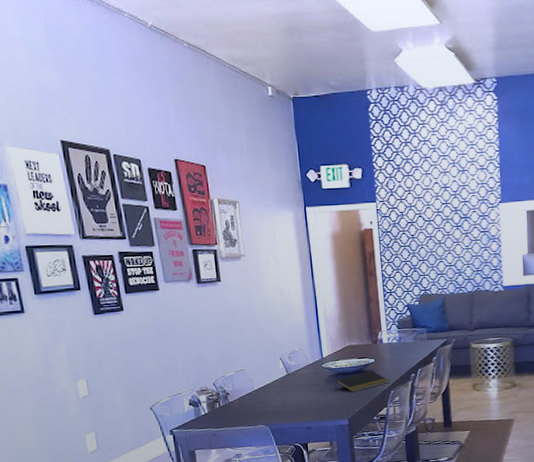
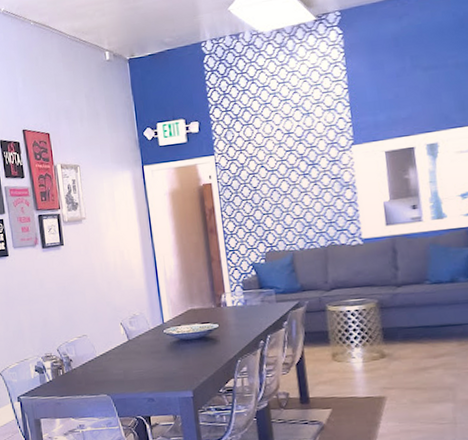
notepad: present [334,370,389,393] -> none [177,337,235,362]

